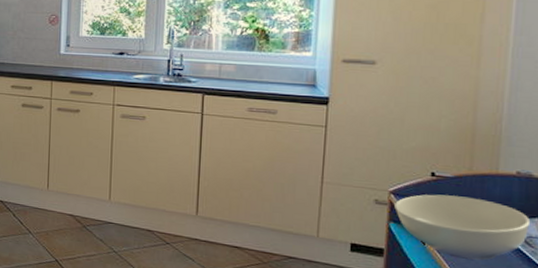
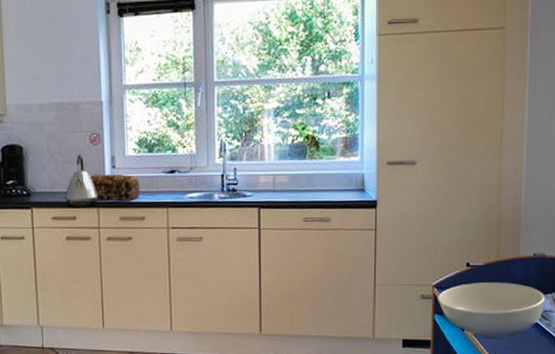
kettle: none [24,32,53,80] -> present [65,154,99,208]
bread loaf: none [47,51,91,77] -> present [90,173,140,202]

